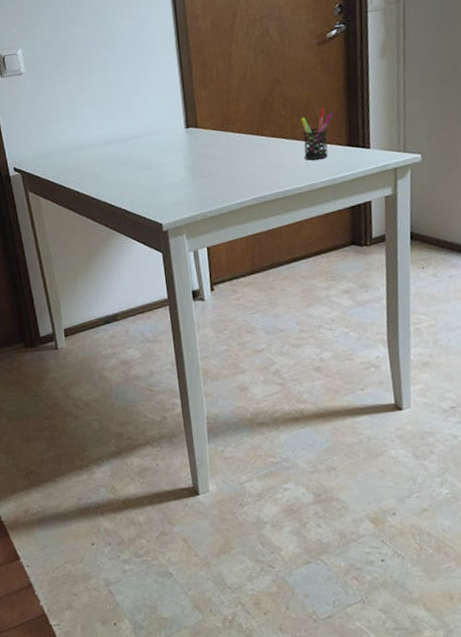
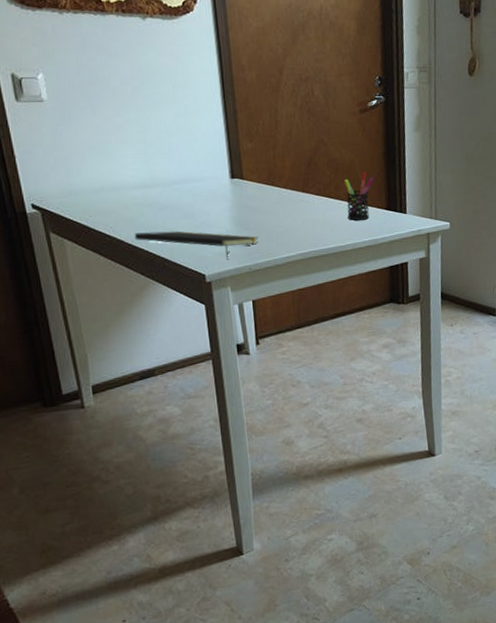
notepad: none [98,182,213,208] -> present [134,231,259,260]

